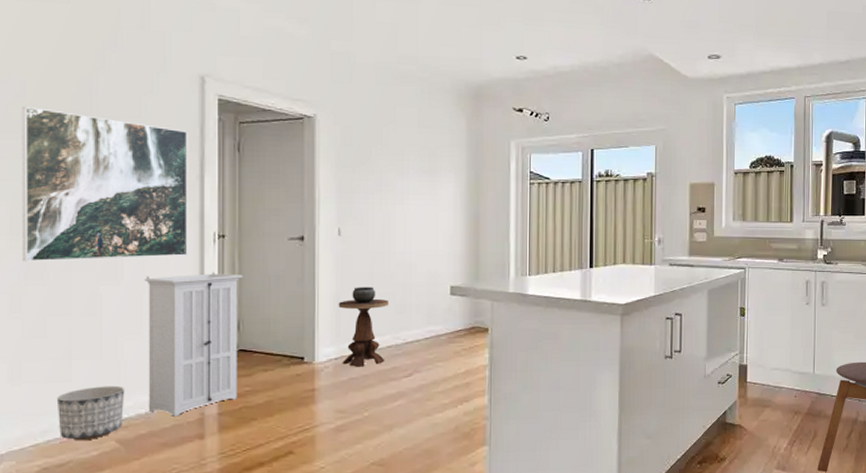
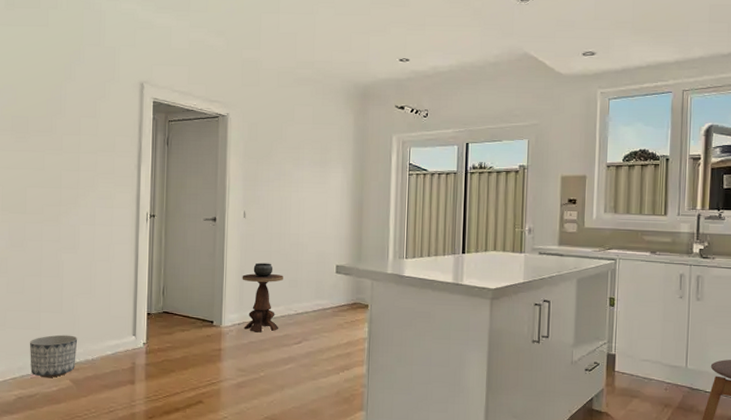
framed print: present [22,106,188,262] -> none [9,109,130,233]
storage cabinet: present [145,272,244,416] -> none [94,246,168,364]

